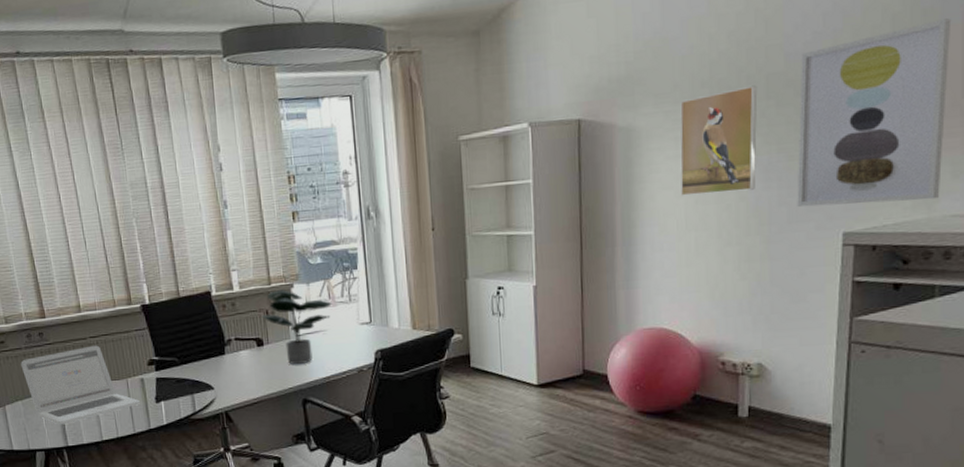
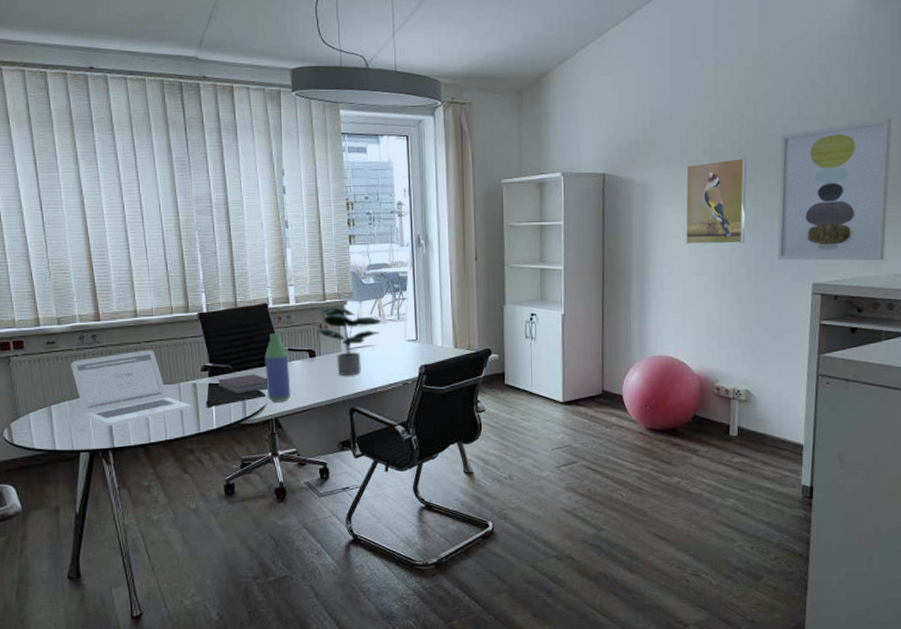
notebook: none [164,366,216,389] -> present [217,374,268,395]
bottle: none [210,322,240,395] -> present [264,333,291,402]

